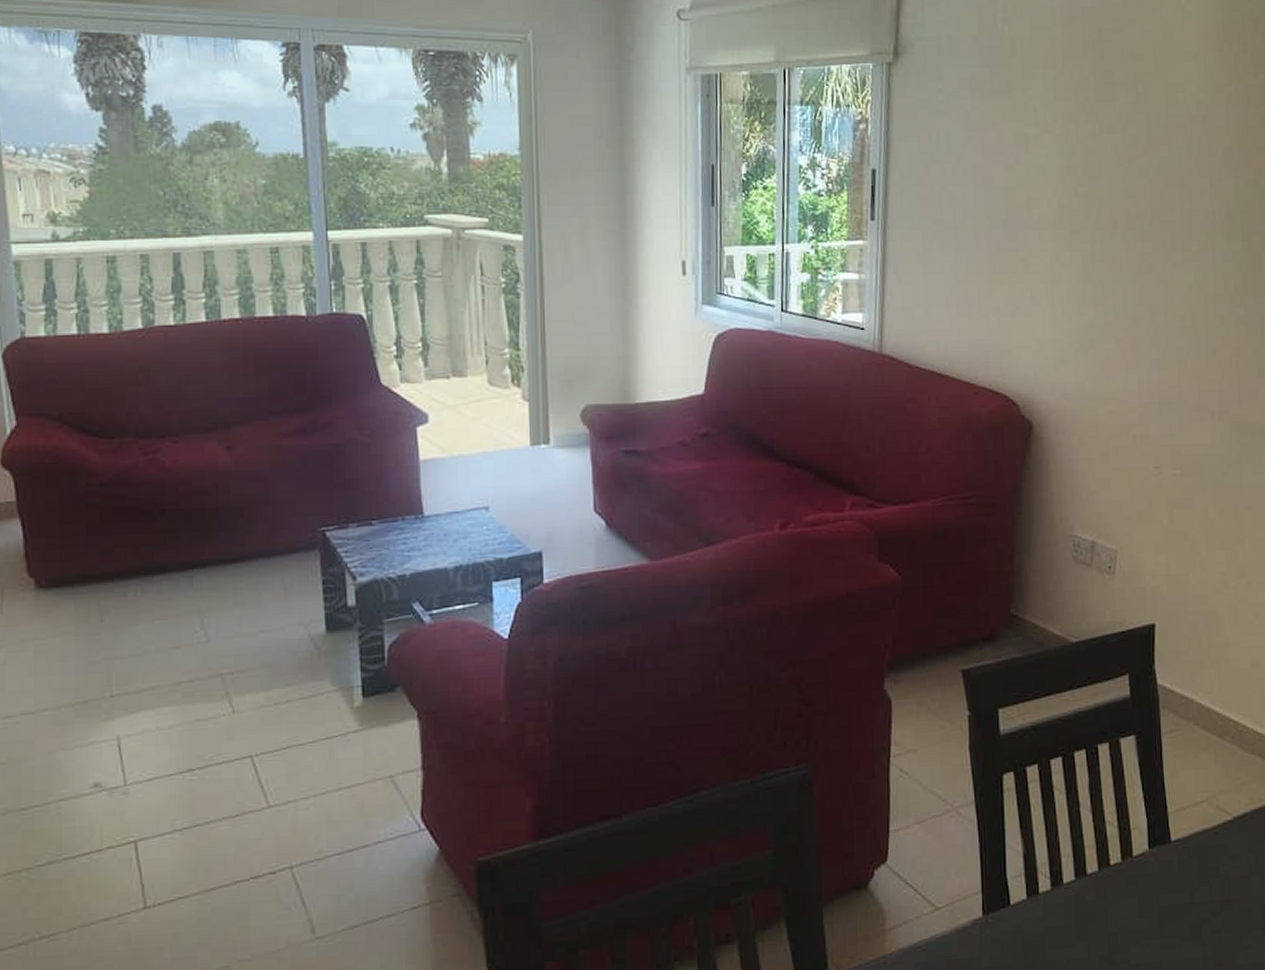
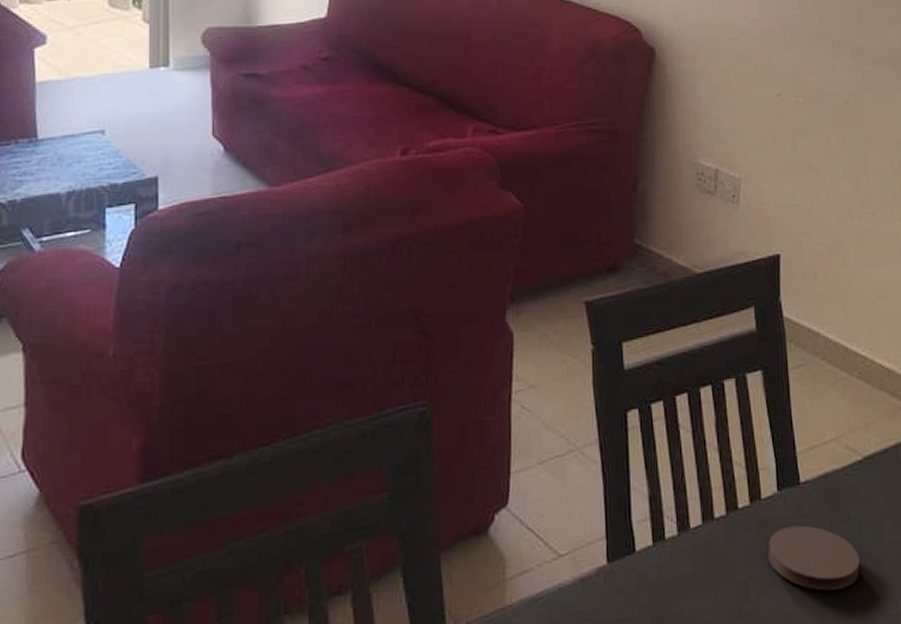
coaster: none [1138,881,1228,942] -> present [768,525,860,591]

